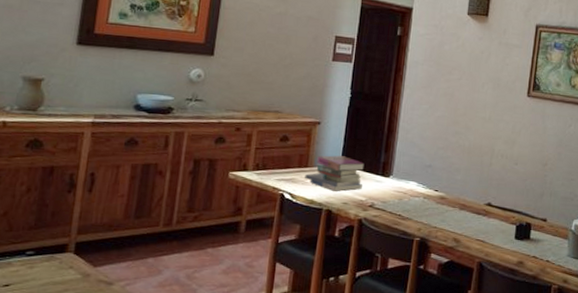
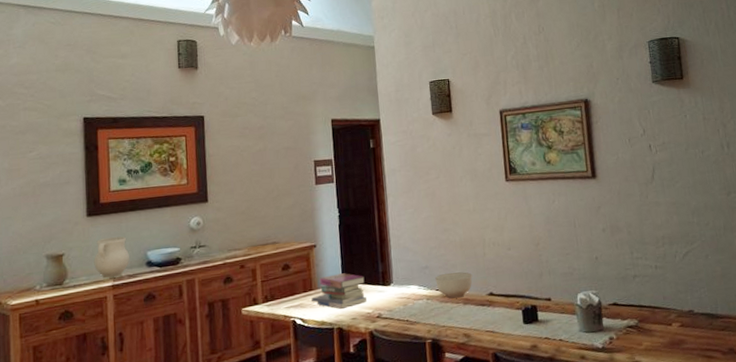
ceramic jug: none [75,70,118,115] -> present [94,236,130,279]
bowl: none [436,175,474,202] -> present [435,272,473,299]

